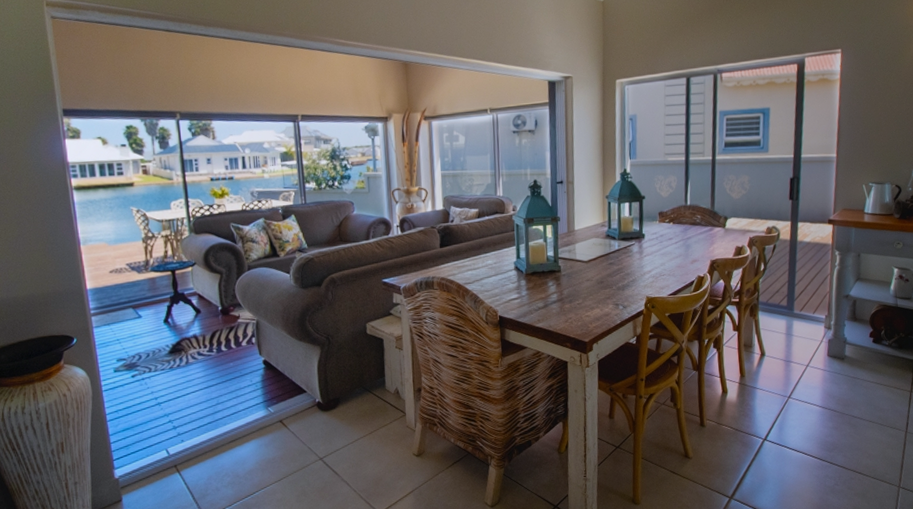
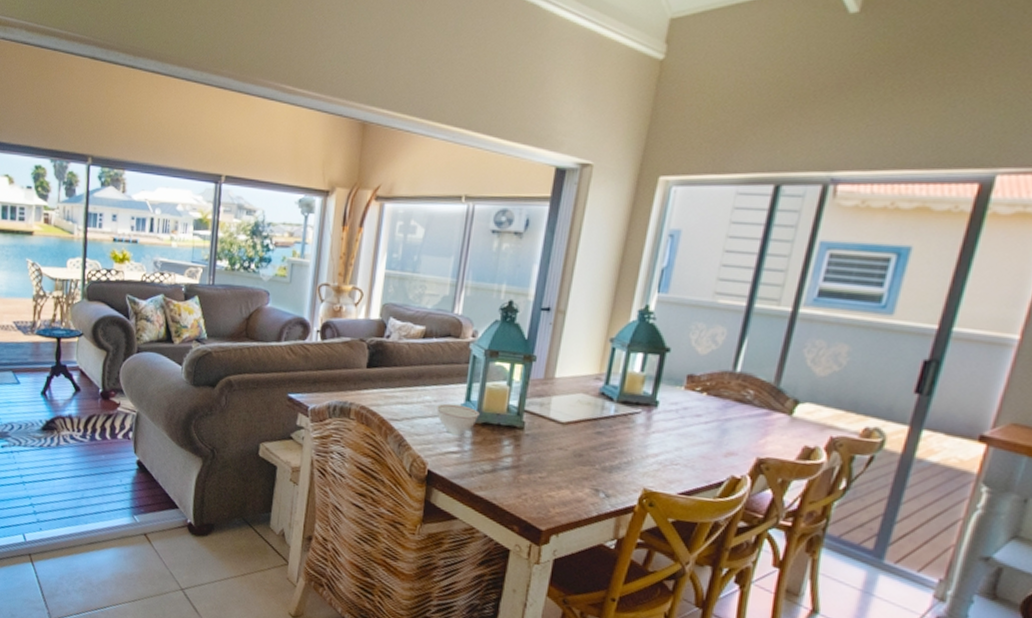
bowl: none [497,262,529,286] -> present [436,403,480,436]

